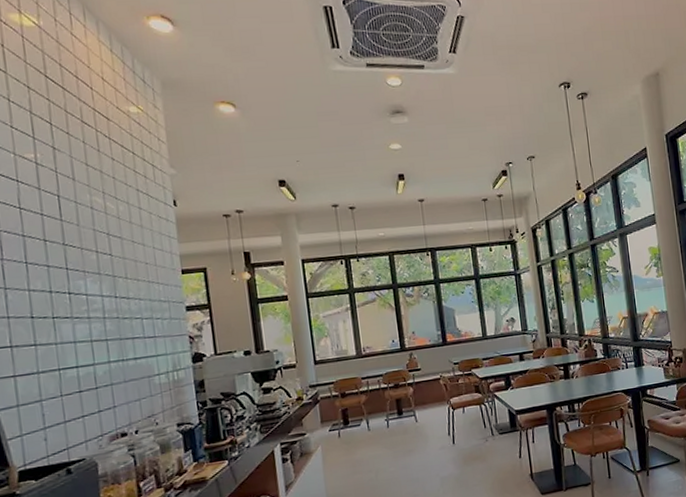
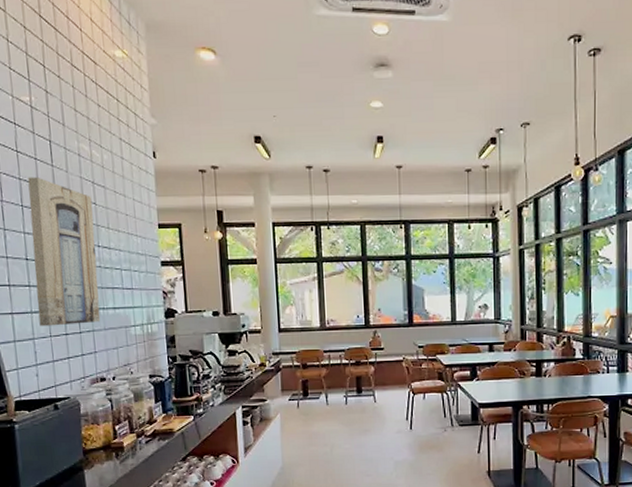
wall art: none [32,232,120,387] -> present [27,176,101,327]

